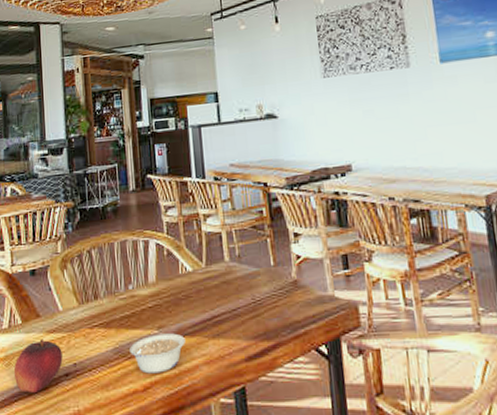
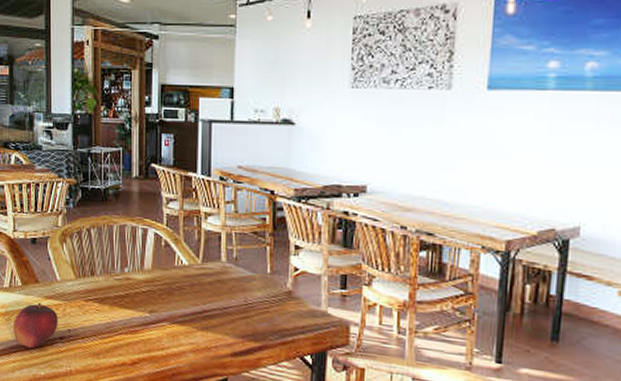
legume: present [130,333,185,374] -> none [121,317,175,352]

